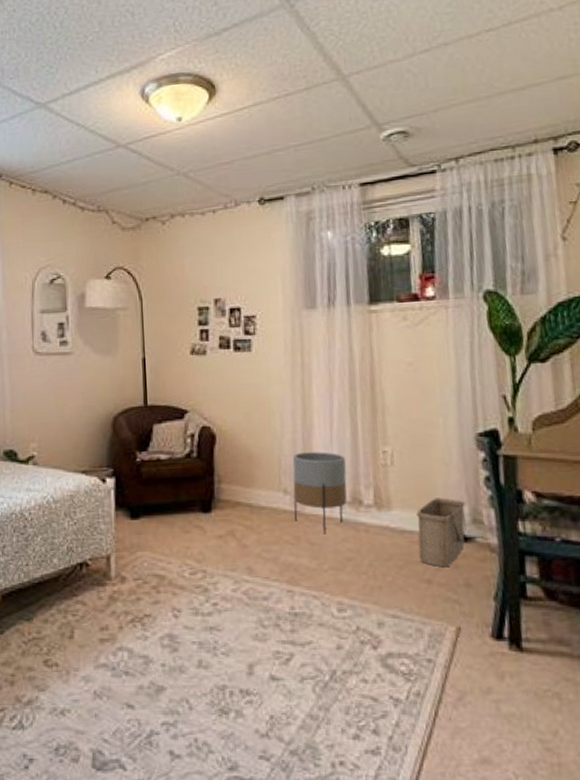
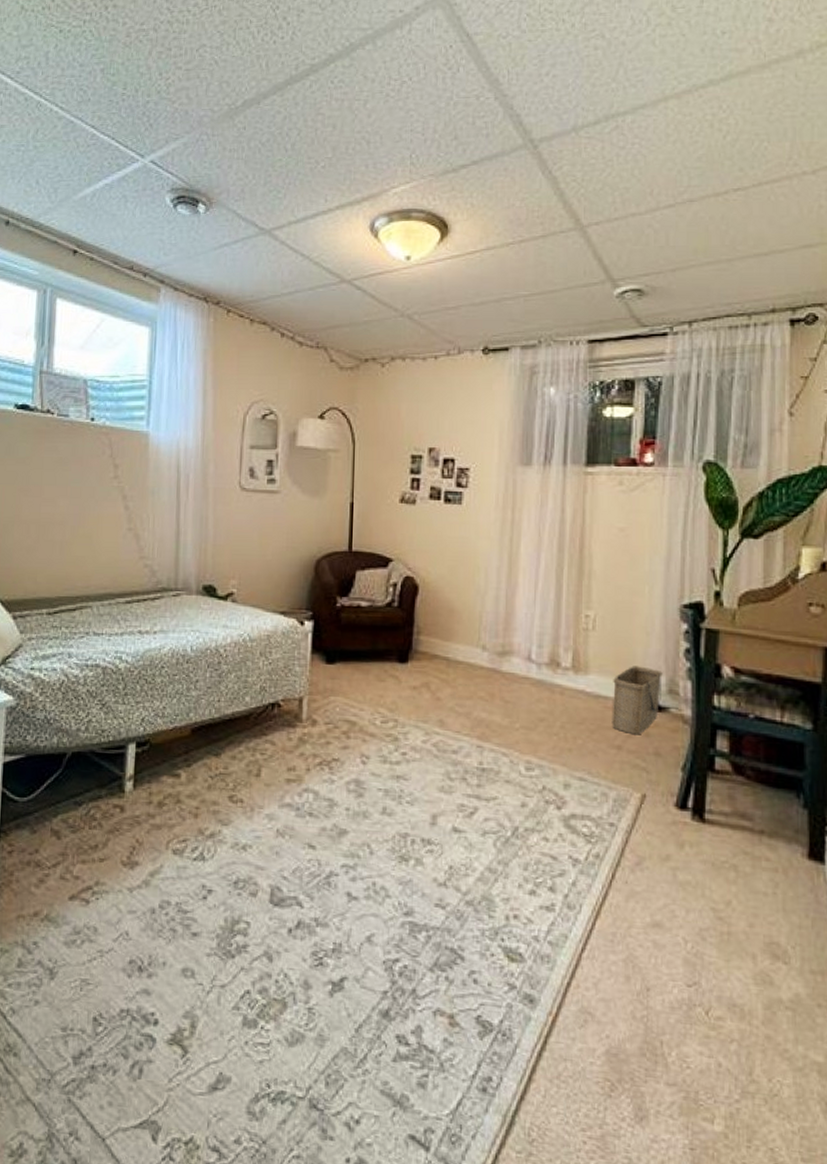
planter: present [292,452,347,534] -> none [490,610,548,693]

